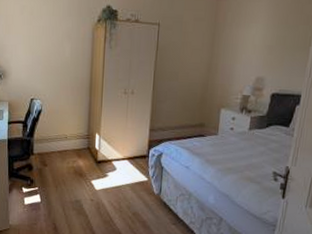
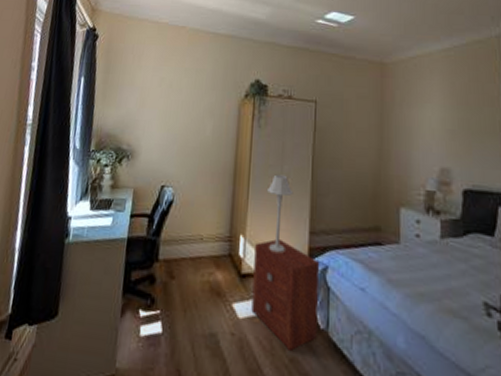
nightstand: none [105,135,157,209] -> present [251,238,320,352]
table lamp: none [117,86,138,145] -> present [267,174,294,254]

